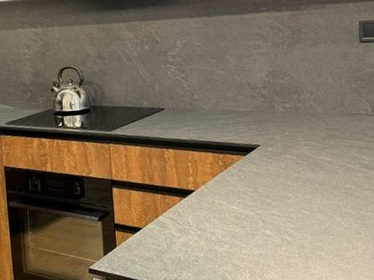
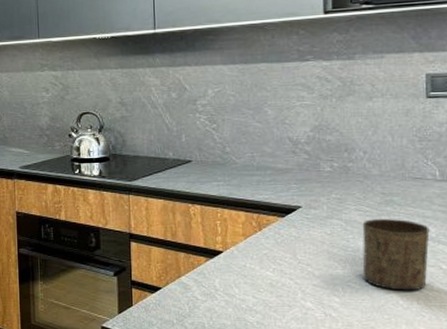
cup: none [310,151,364,214] -> present [362,219,430,291]

